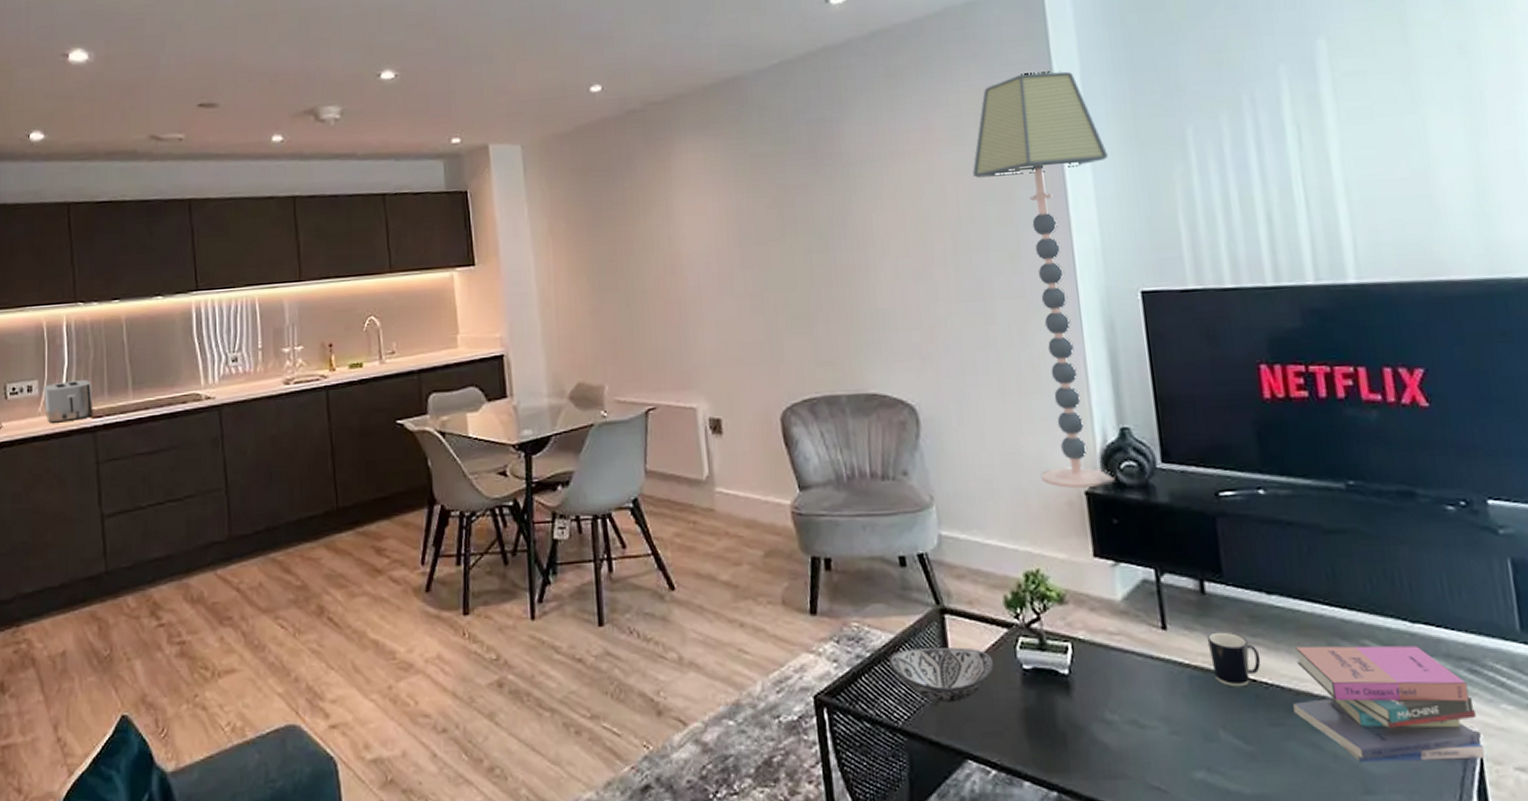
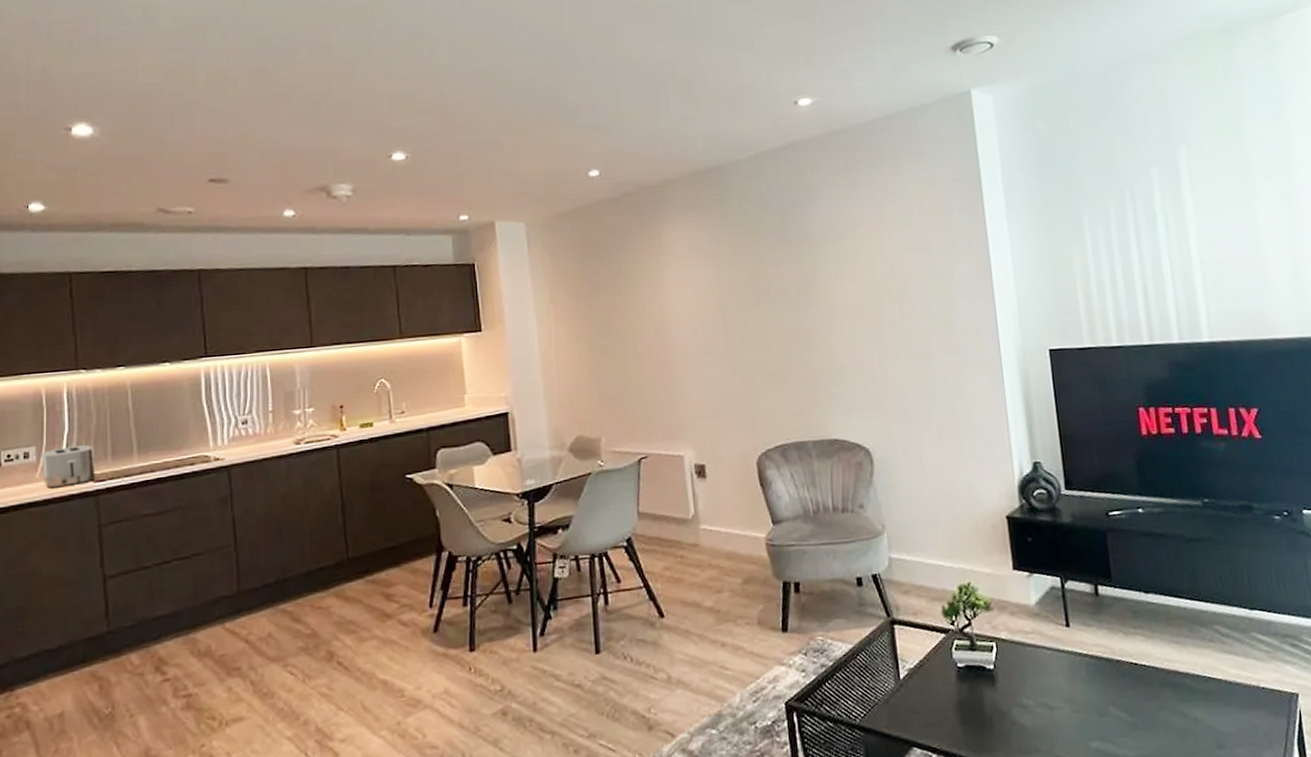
decorative bowl: present [889,647,995,703] -> none [848,652,935,701]
floor lamp: present [973,71,1116,489] -> none [916,168,1030,514]
mug: present [1206,631,1261,687] -> none [1100,625,1141,671]
books: present [1293,645,1486,762] -> none [1164,628,1303,724]

